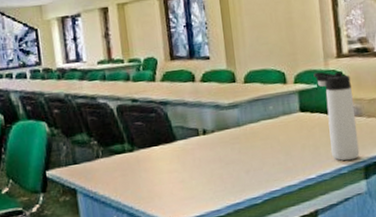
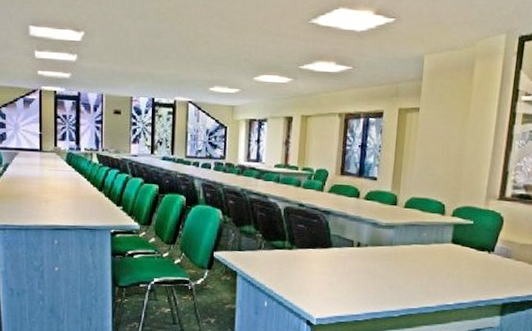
thermos bottle: present [313,71,360,161] -> none [472,209,508,296]

